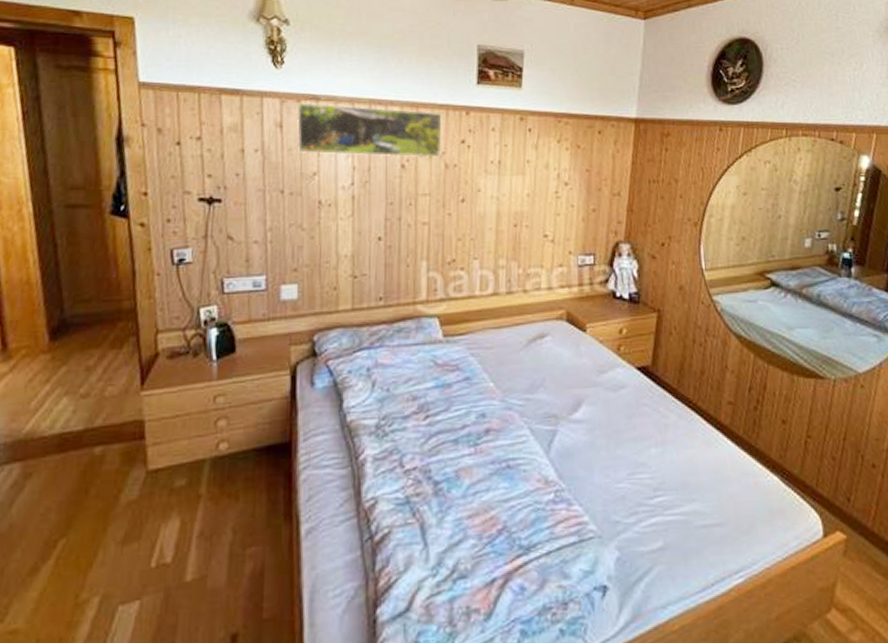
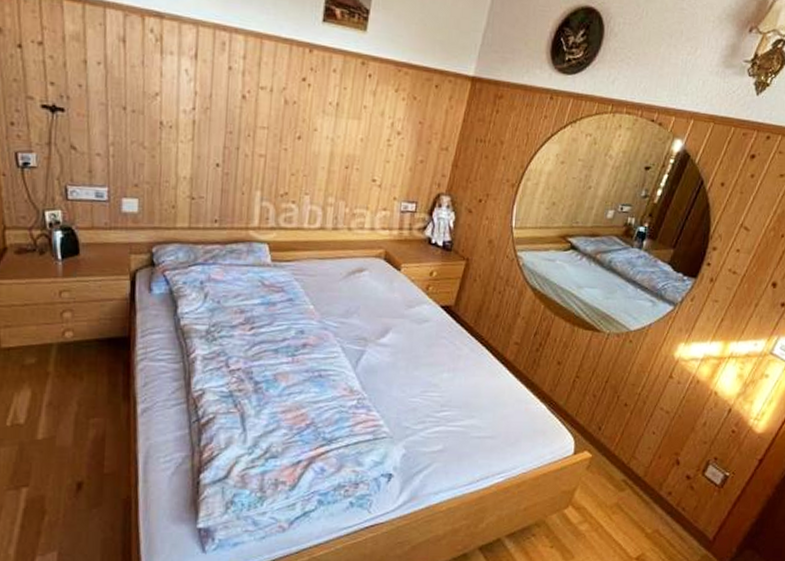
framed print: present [296,102,442,158] -> none [140,18,286,93]

